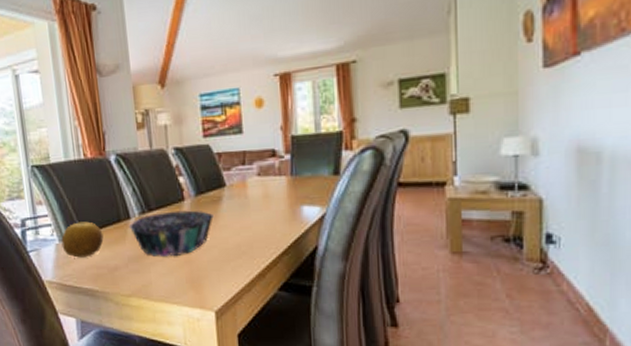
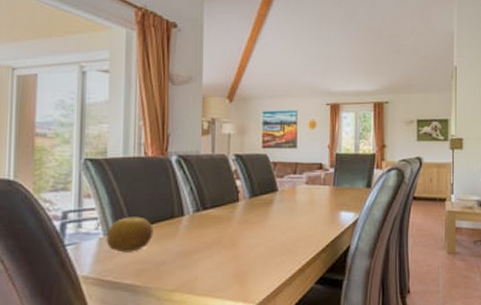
decorative bowl: present [128,210,214,257] -> none [181,210,264,253]

